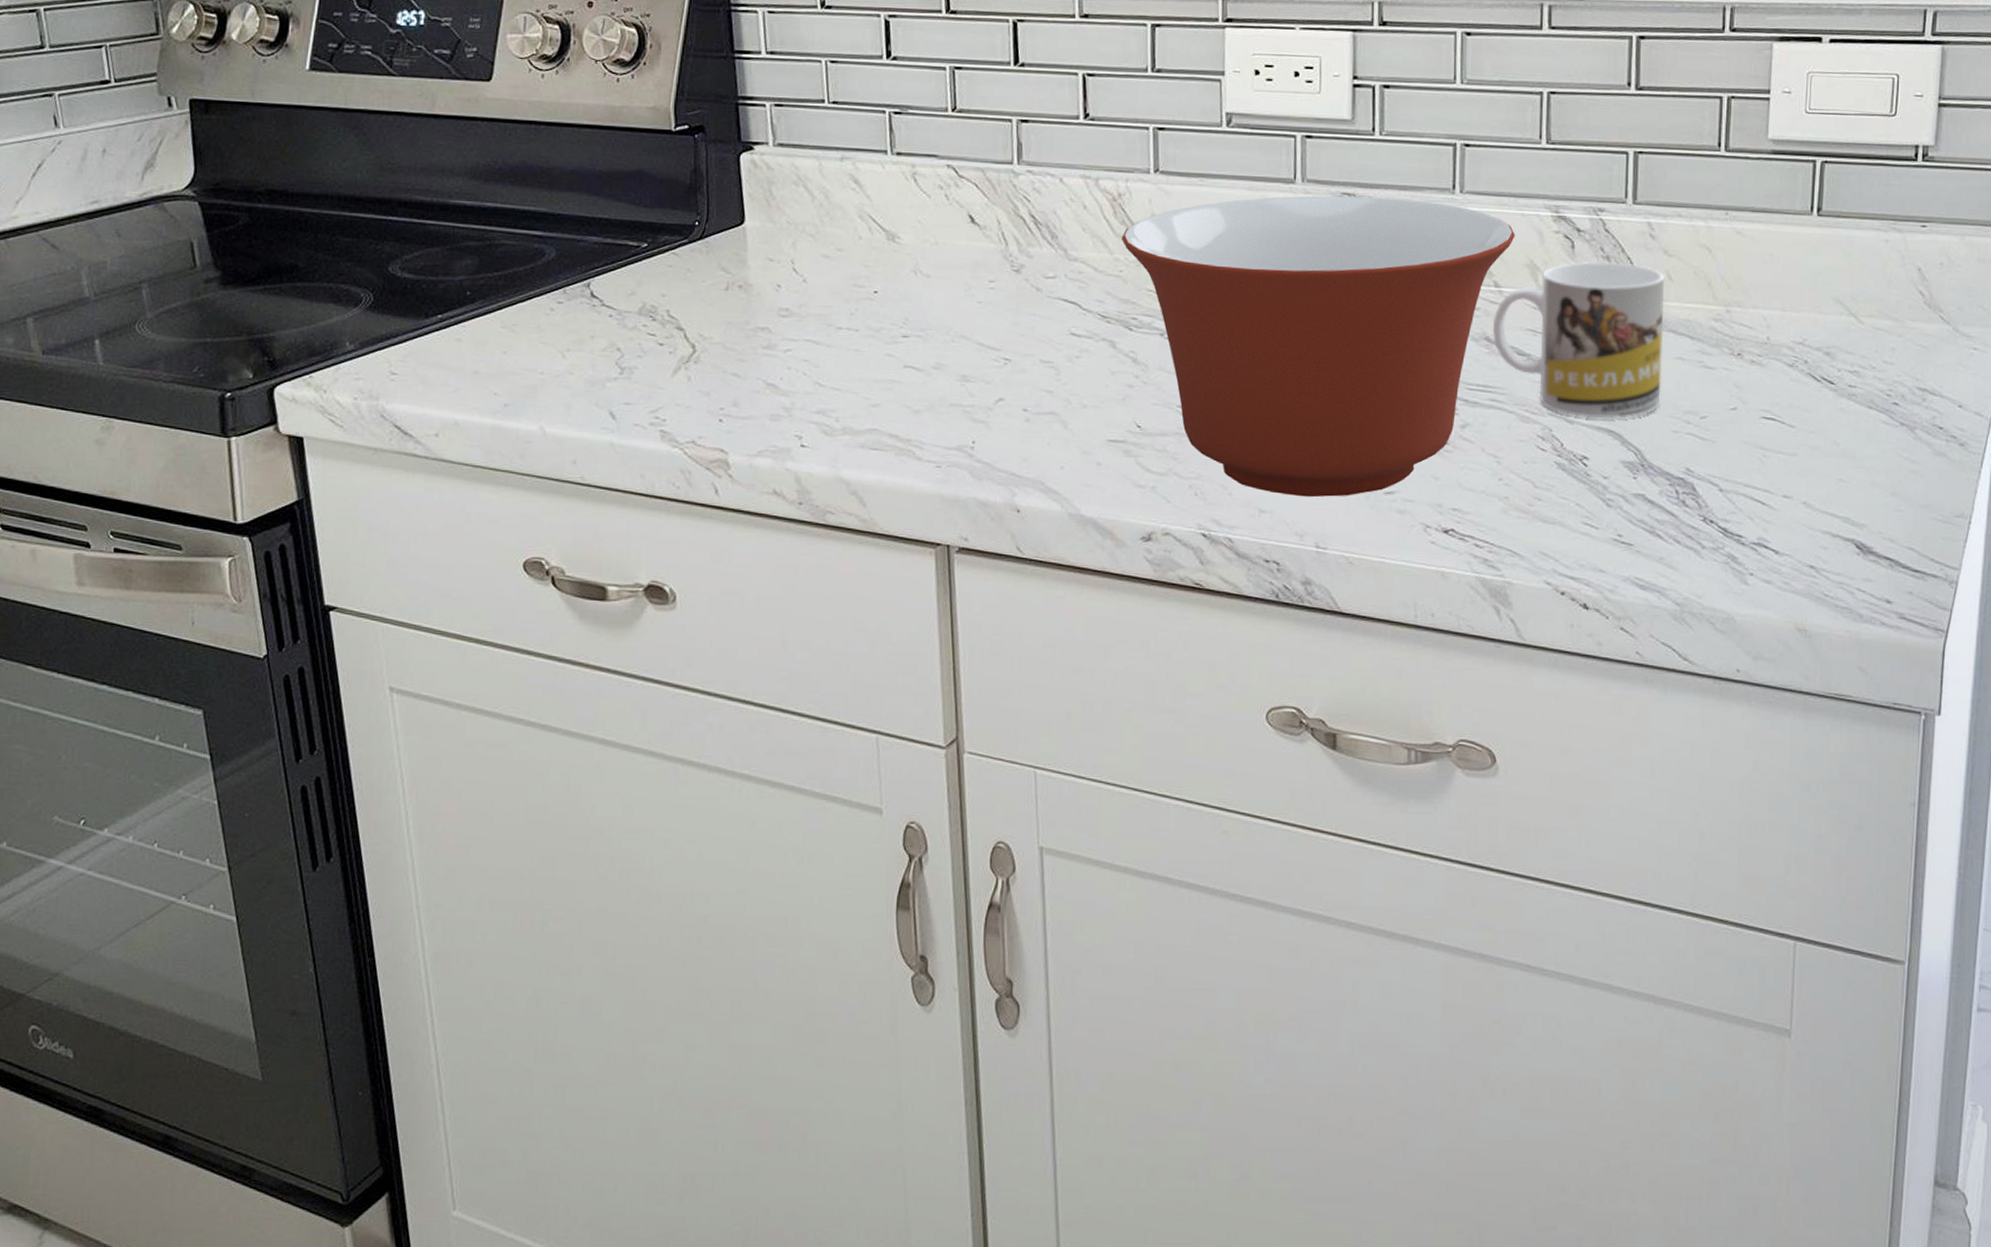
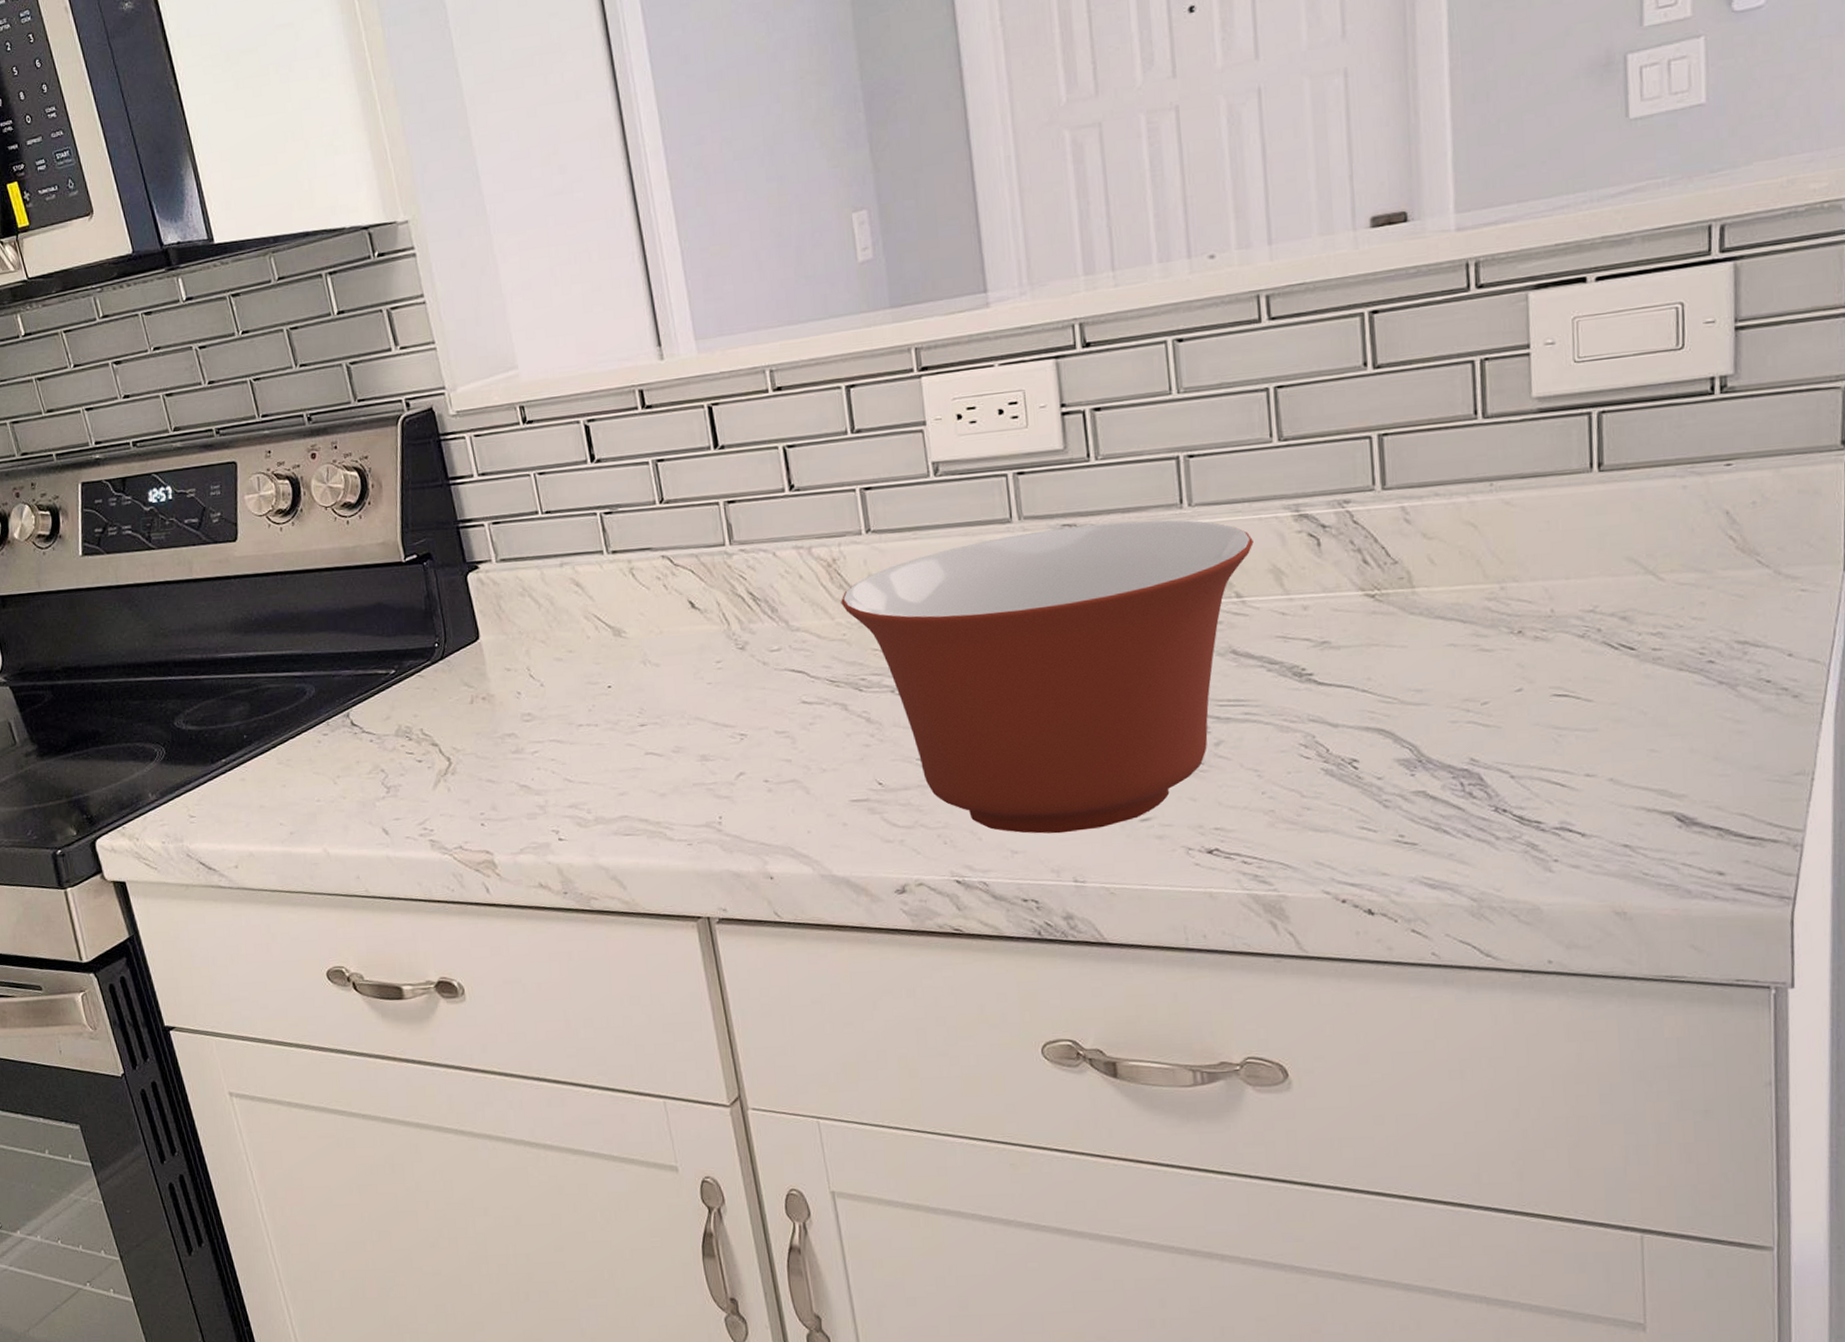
mug: present [1492,262,1664,419] -> none [1238,553,1434,720]

